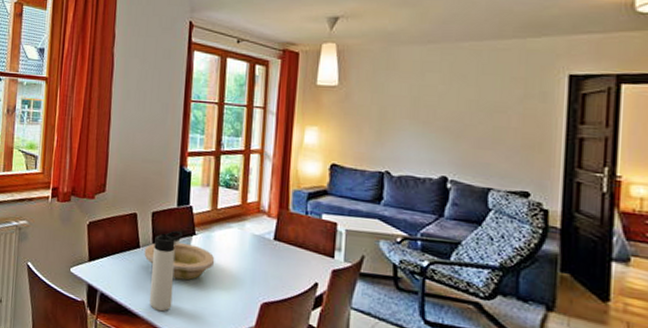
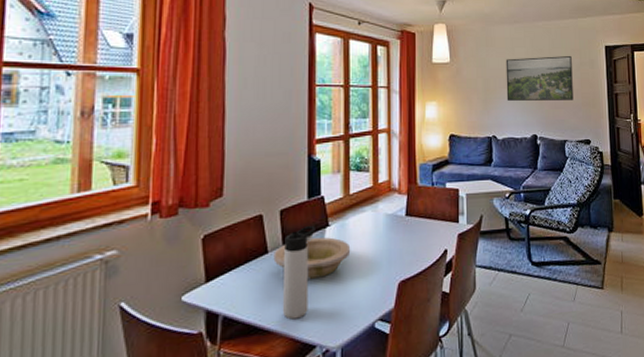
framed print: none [408,84,511,141] -> present [505,55,574,101]

